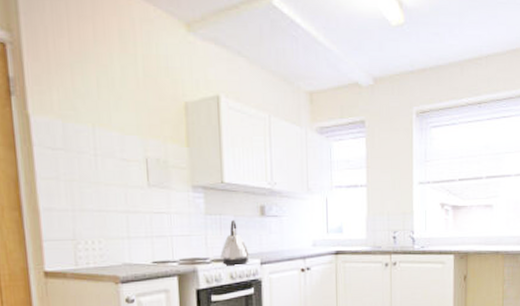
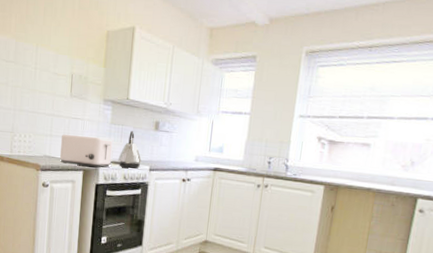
toaster: none [143,232,212,270] -> present [60,134,113,168]

